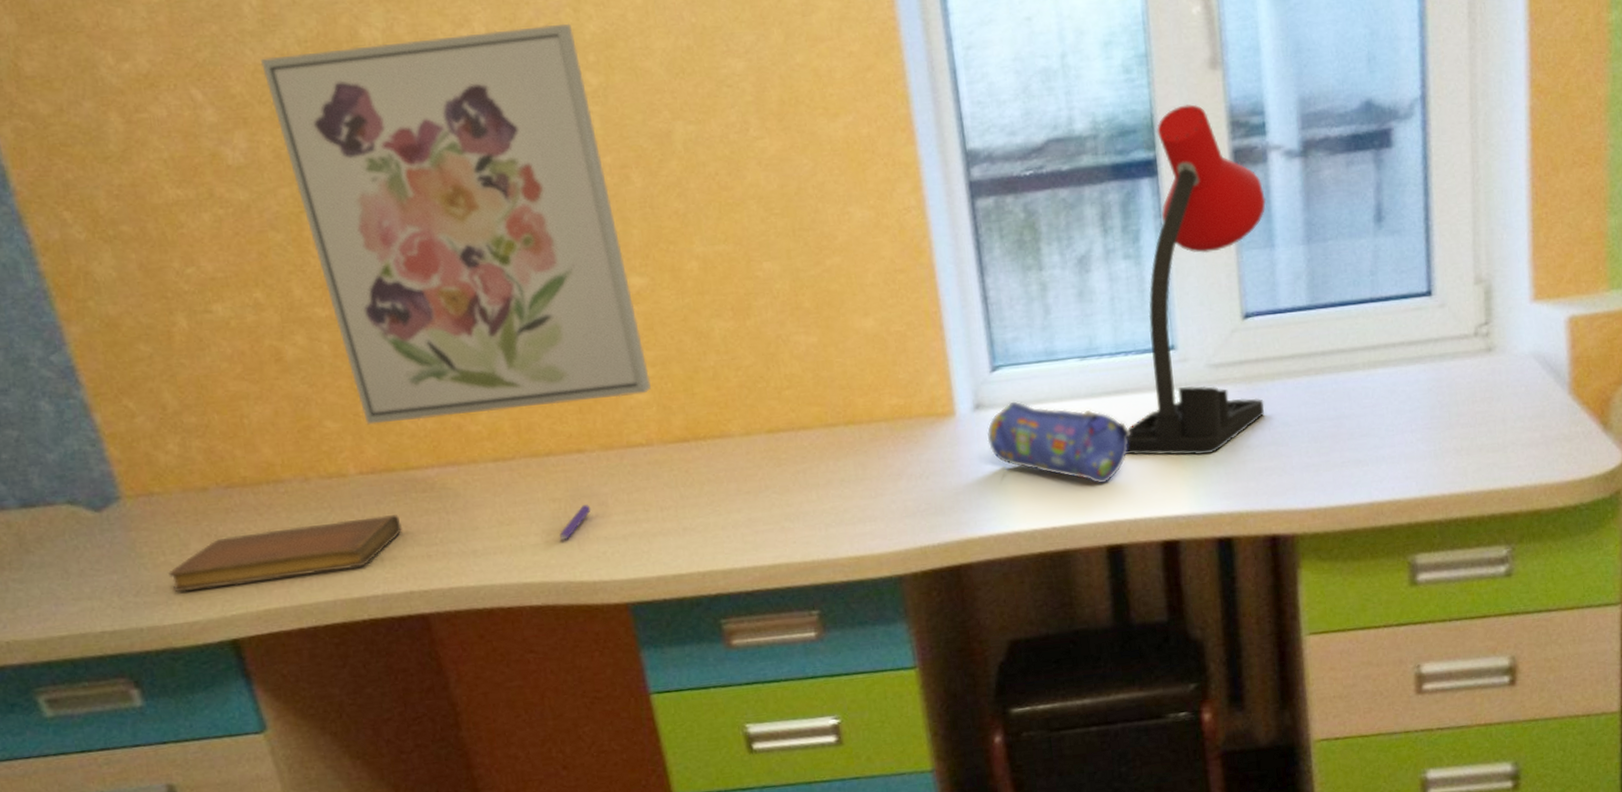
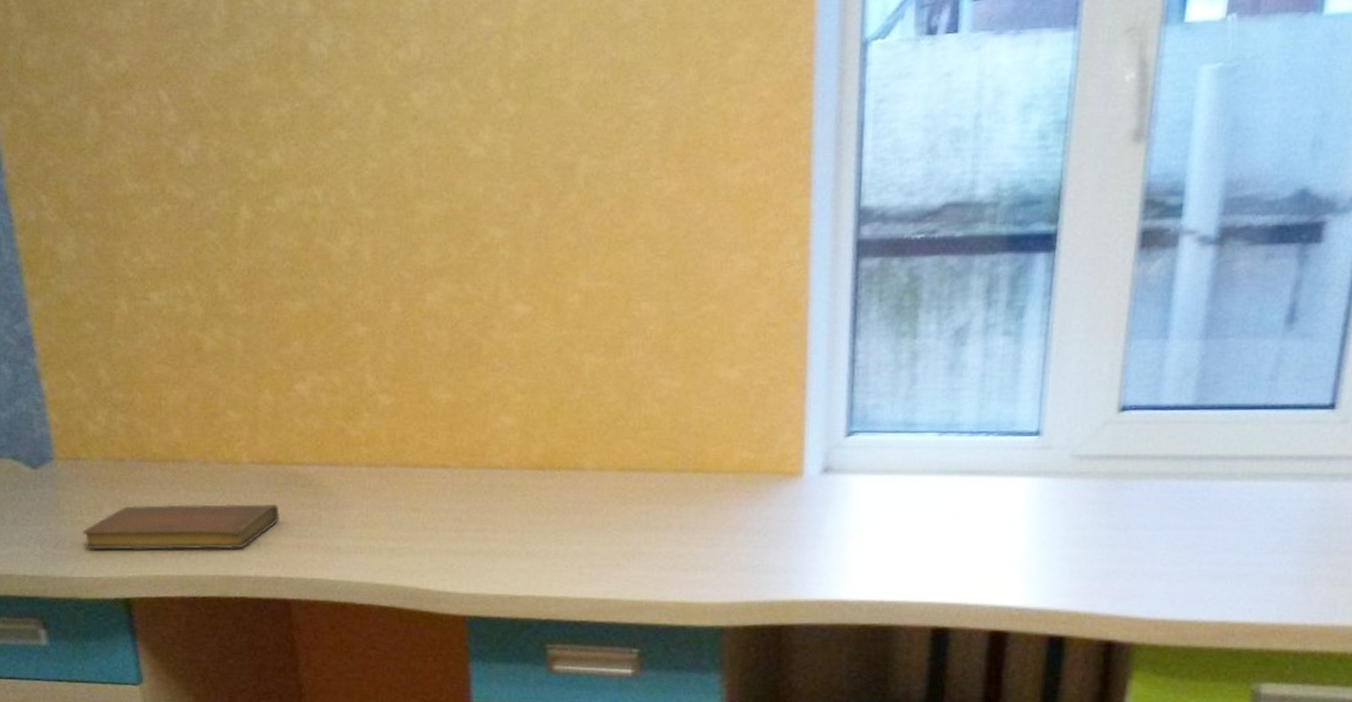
wall art: present [260,23,651,425] -> none [220,50,519,420]
pen: present [559,505,591,540] -> none [414,518,446,548]
pencil case: present [987,401,1132,484] -> none [830,469,979,564]
desk lamp: present [1126,104,1267,456] -> none [969,178,1169,548]

